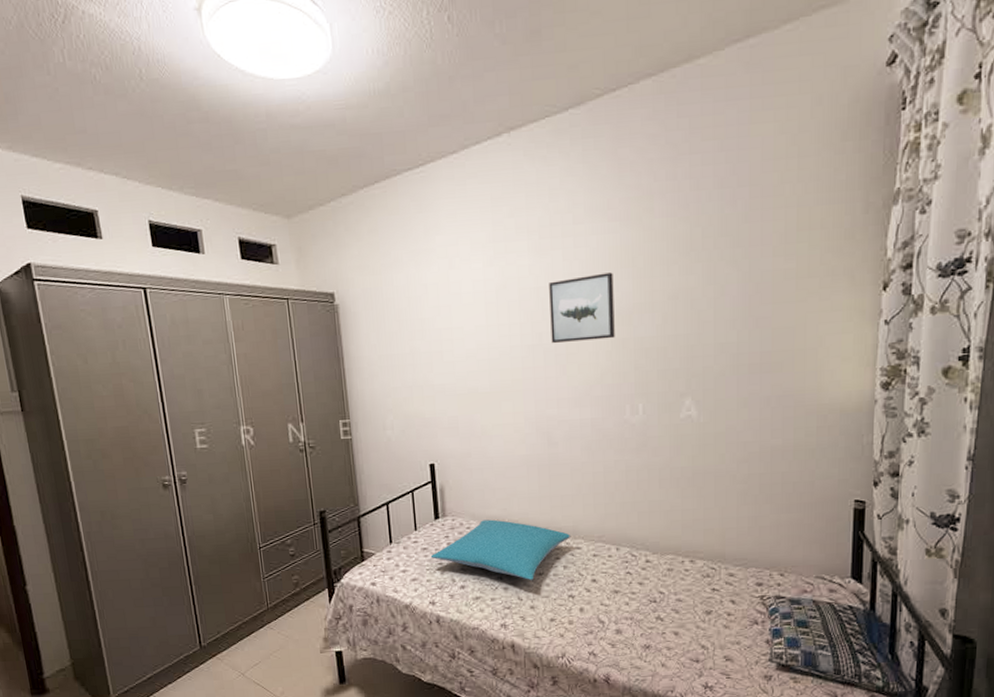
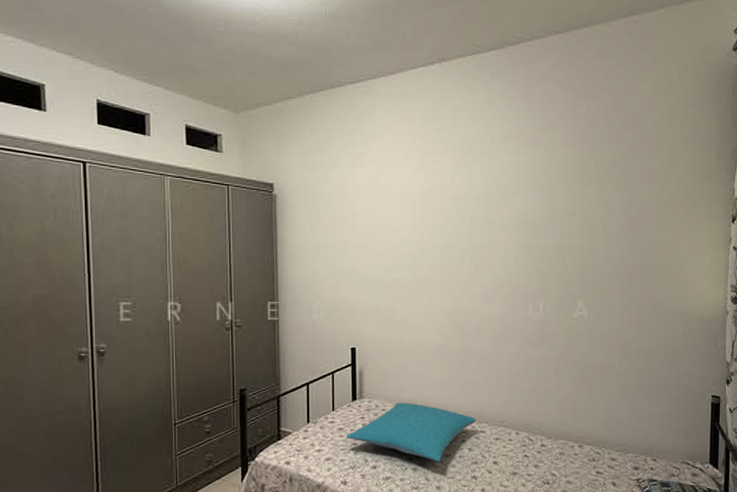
wall art: present [549,272,615,343] -> none [468,188,522,245]

